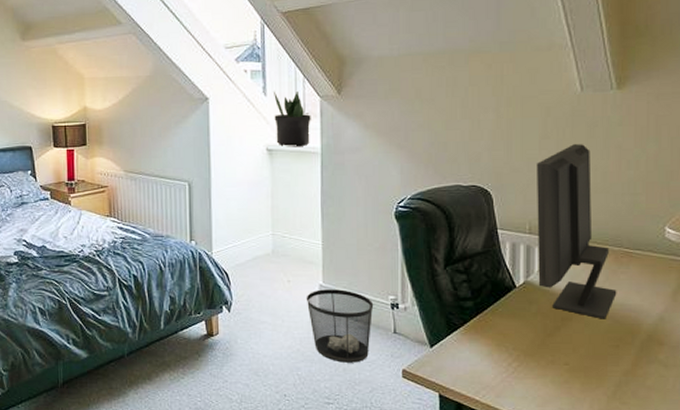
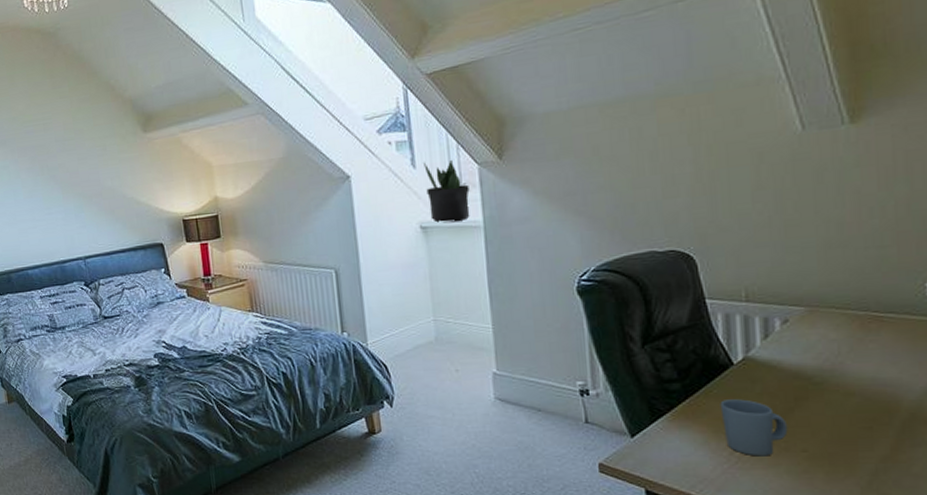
waste bin: present [306,289,374,363] -> none [478,377,559,458]
mug: none [503,317,555,368] -> present [720,399,788,457]
computer monitor: present [537,144,617,319] -> none [751,192,866,397]

